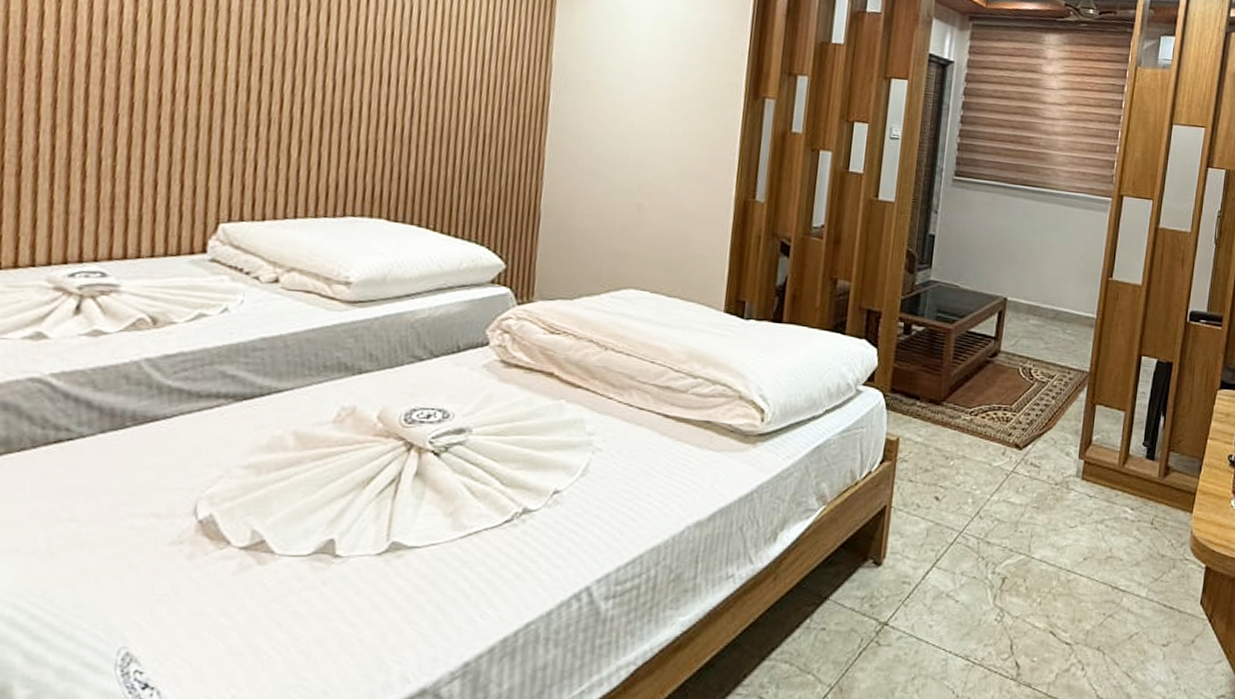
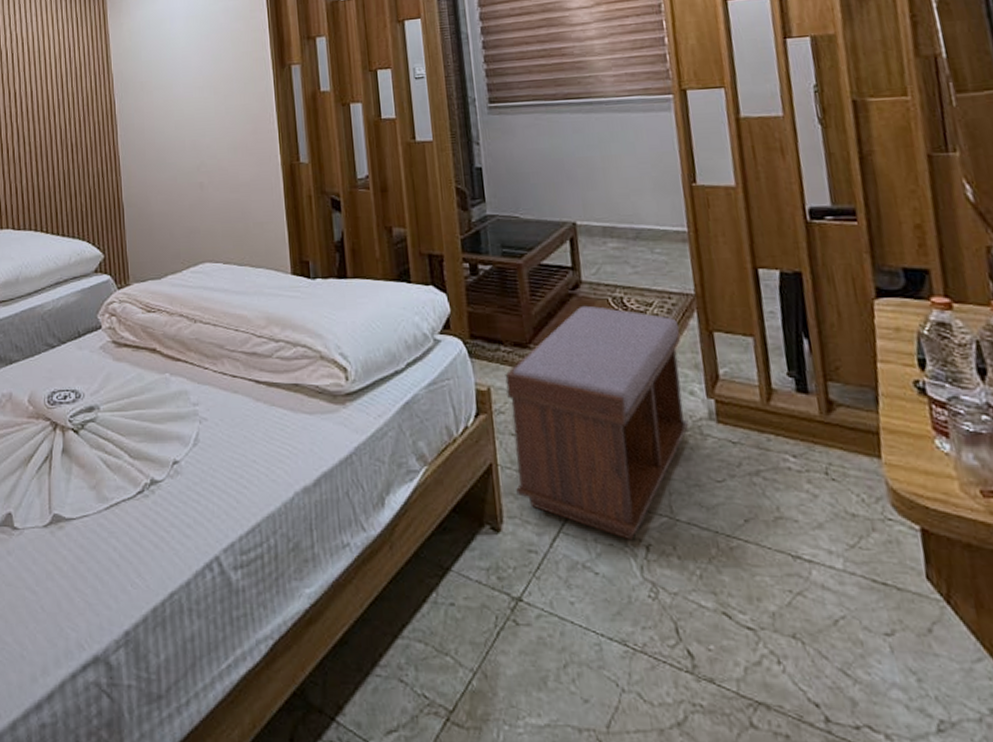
bench: none [903,372,1071,574] -> present [505,305,689,541]

